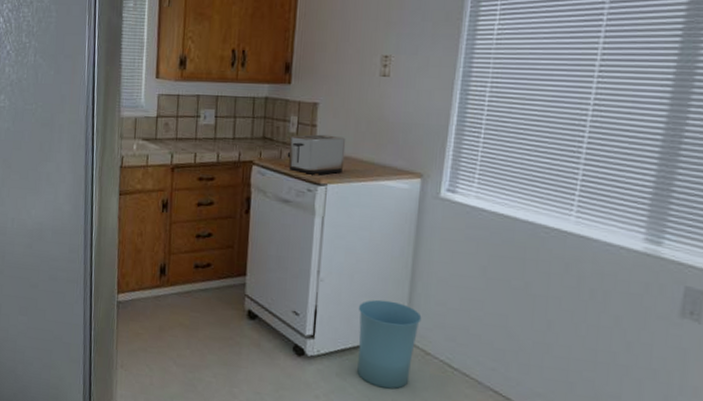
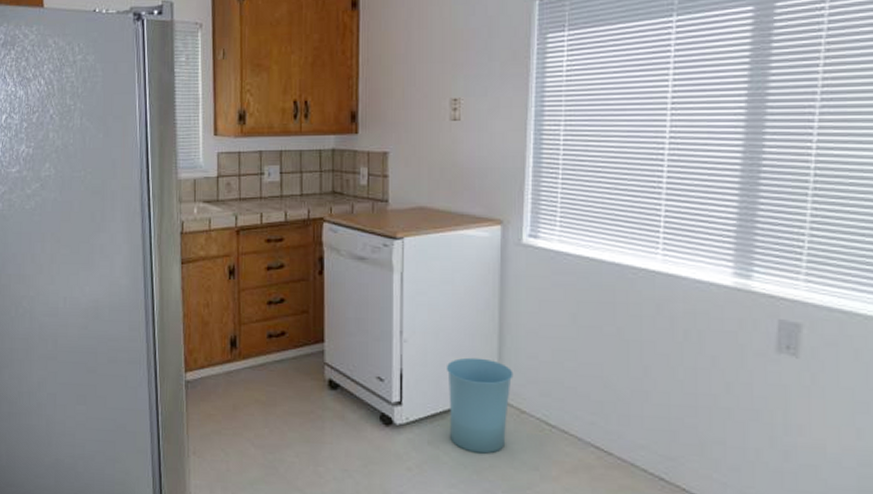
toaster: present [287,134,346,176] -> none [359,185,420,230]

